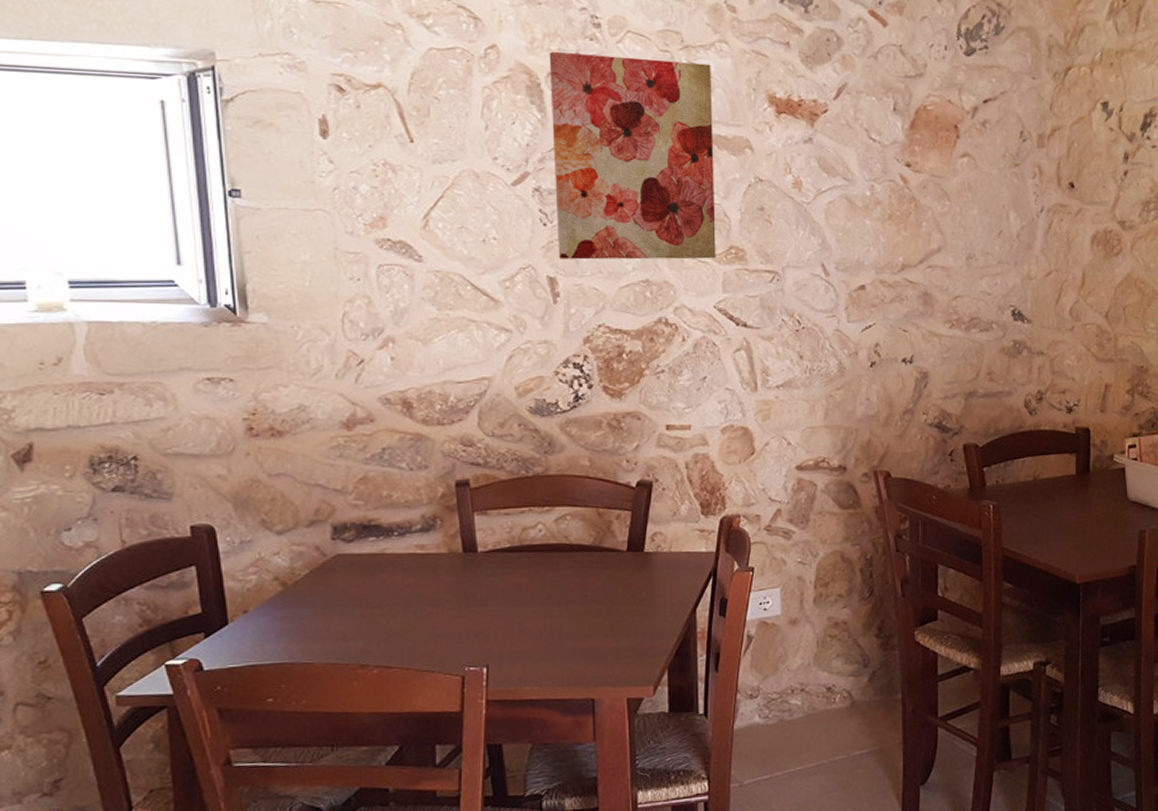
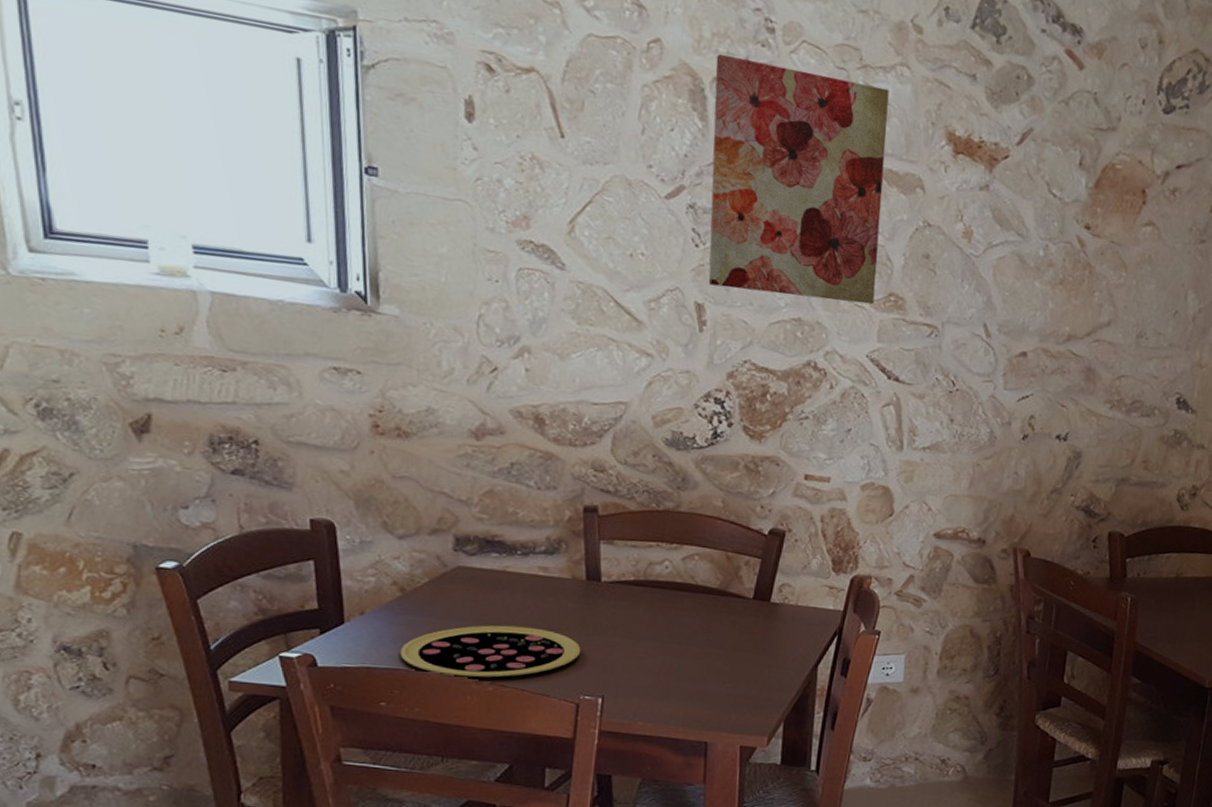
pizza: none [284,605,463,663] -> present [400,625,581,678]

